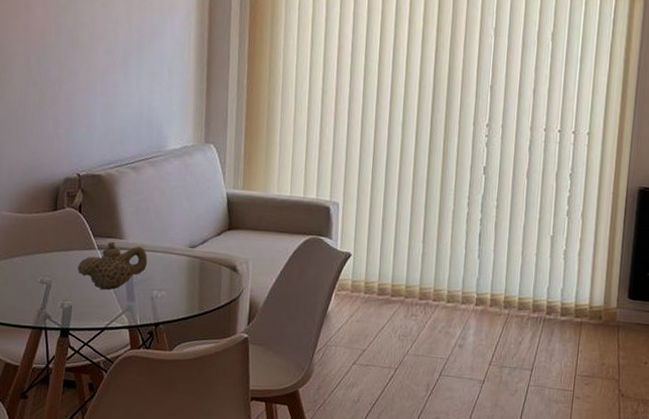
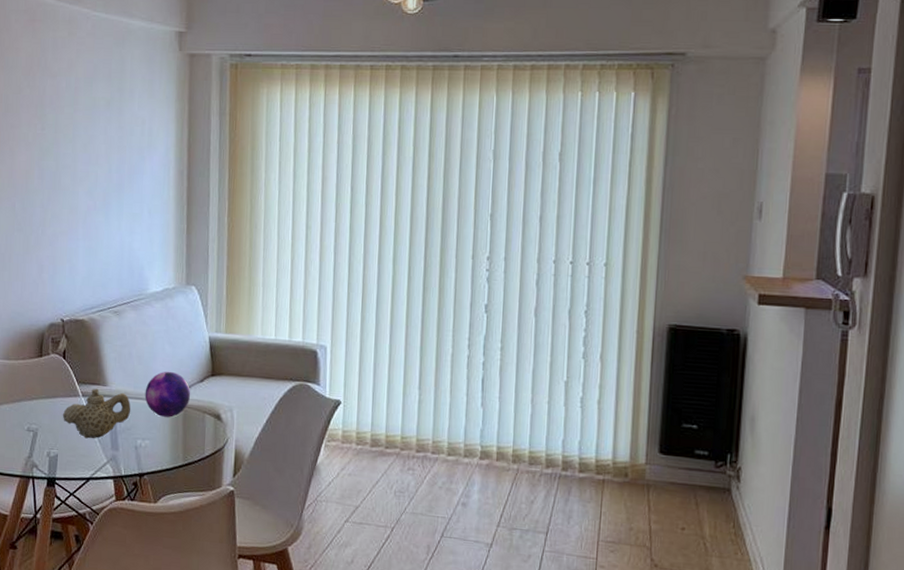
decorative orb: none [161,225,208,269] -> present [144,371,191,417]

